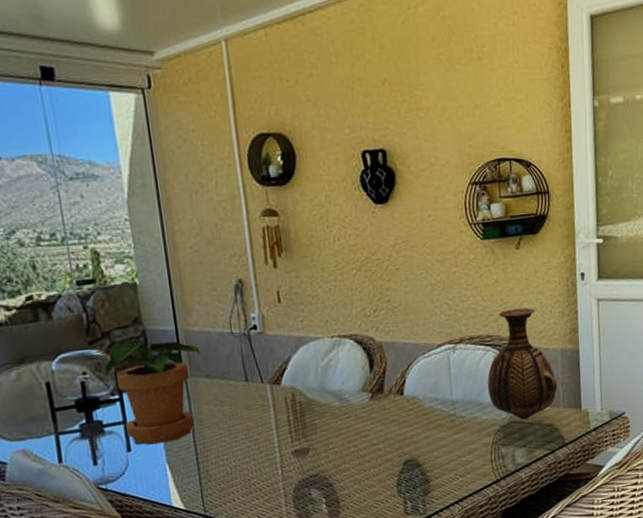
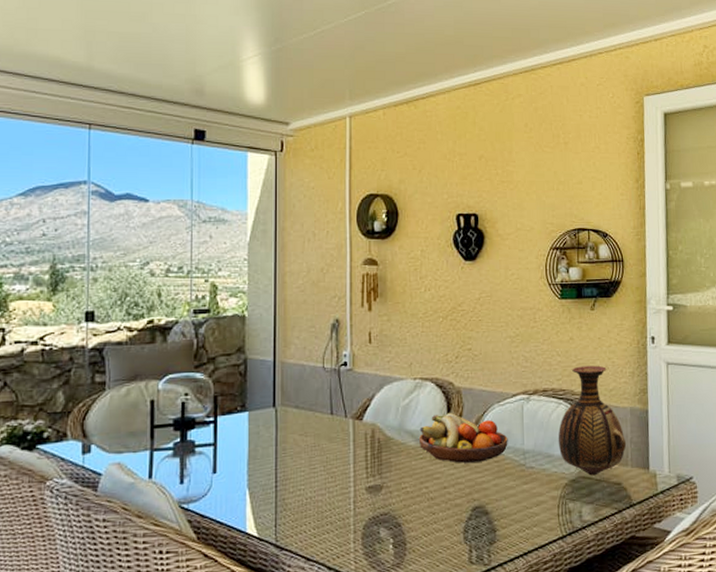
potted plant: present [105,337,201,445] -> none [206,364,293,468]
fruit bowl: none [342,369,436,419] -> present [418,413,508,463]

